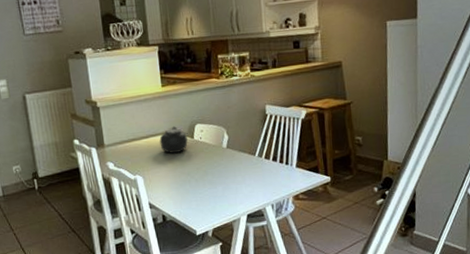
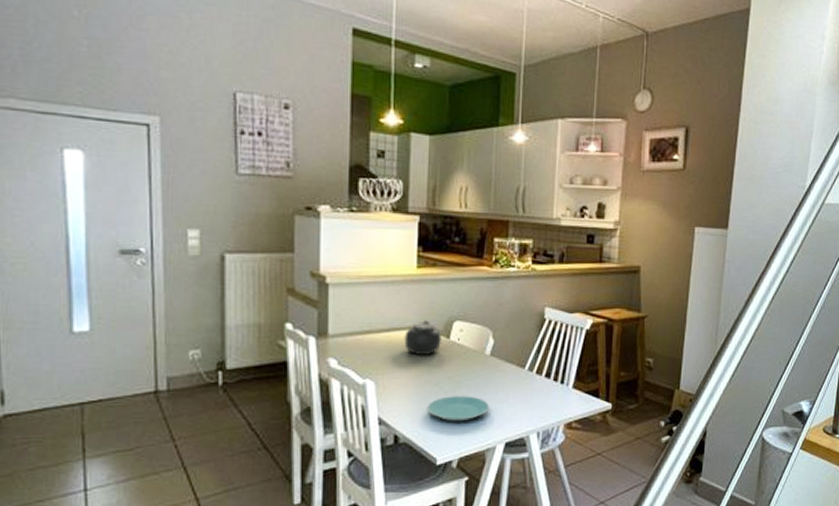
plate: none [184,181,231,202] -> present [427,396,489,422]

